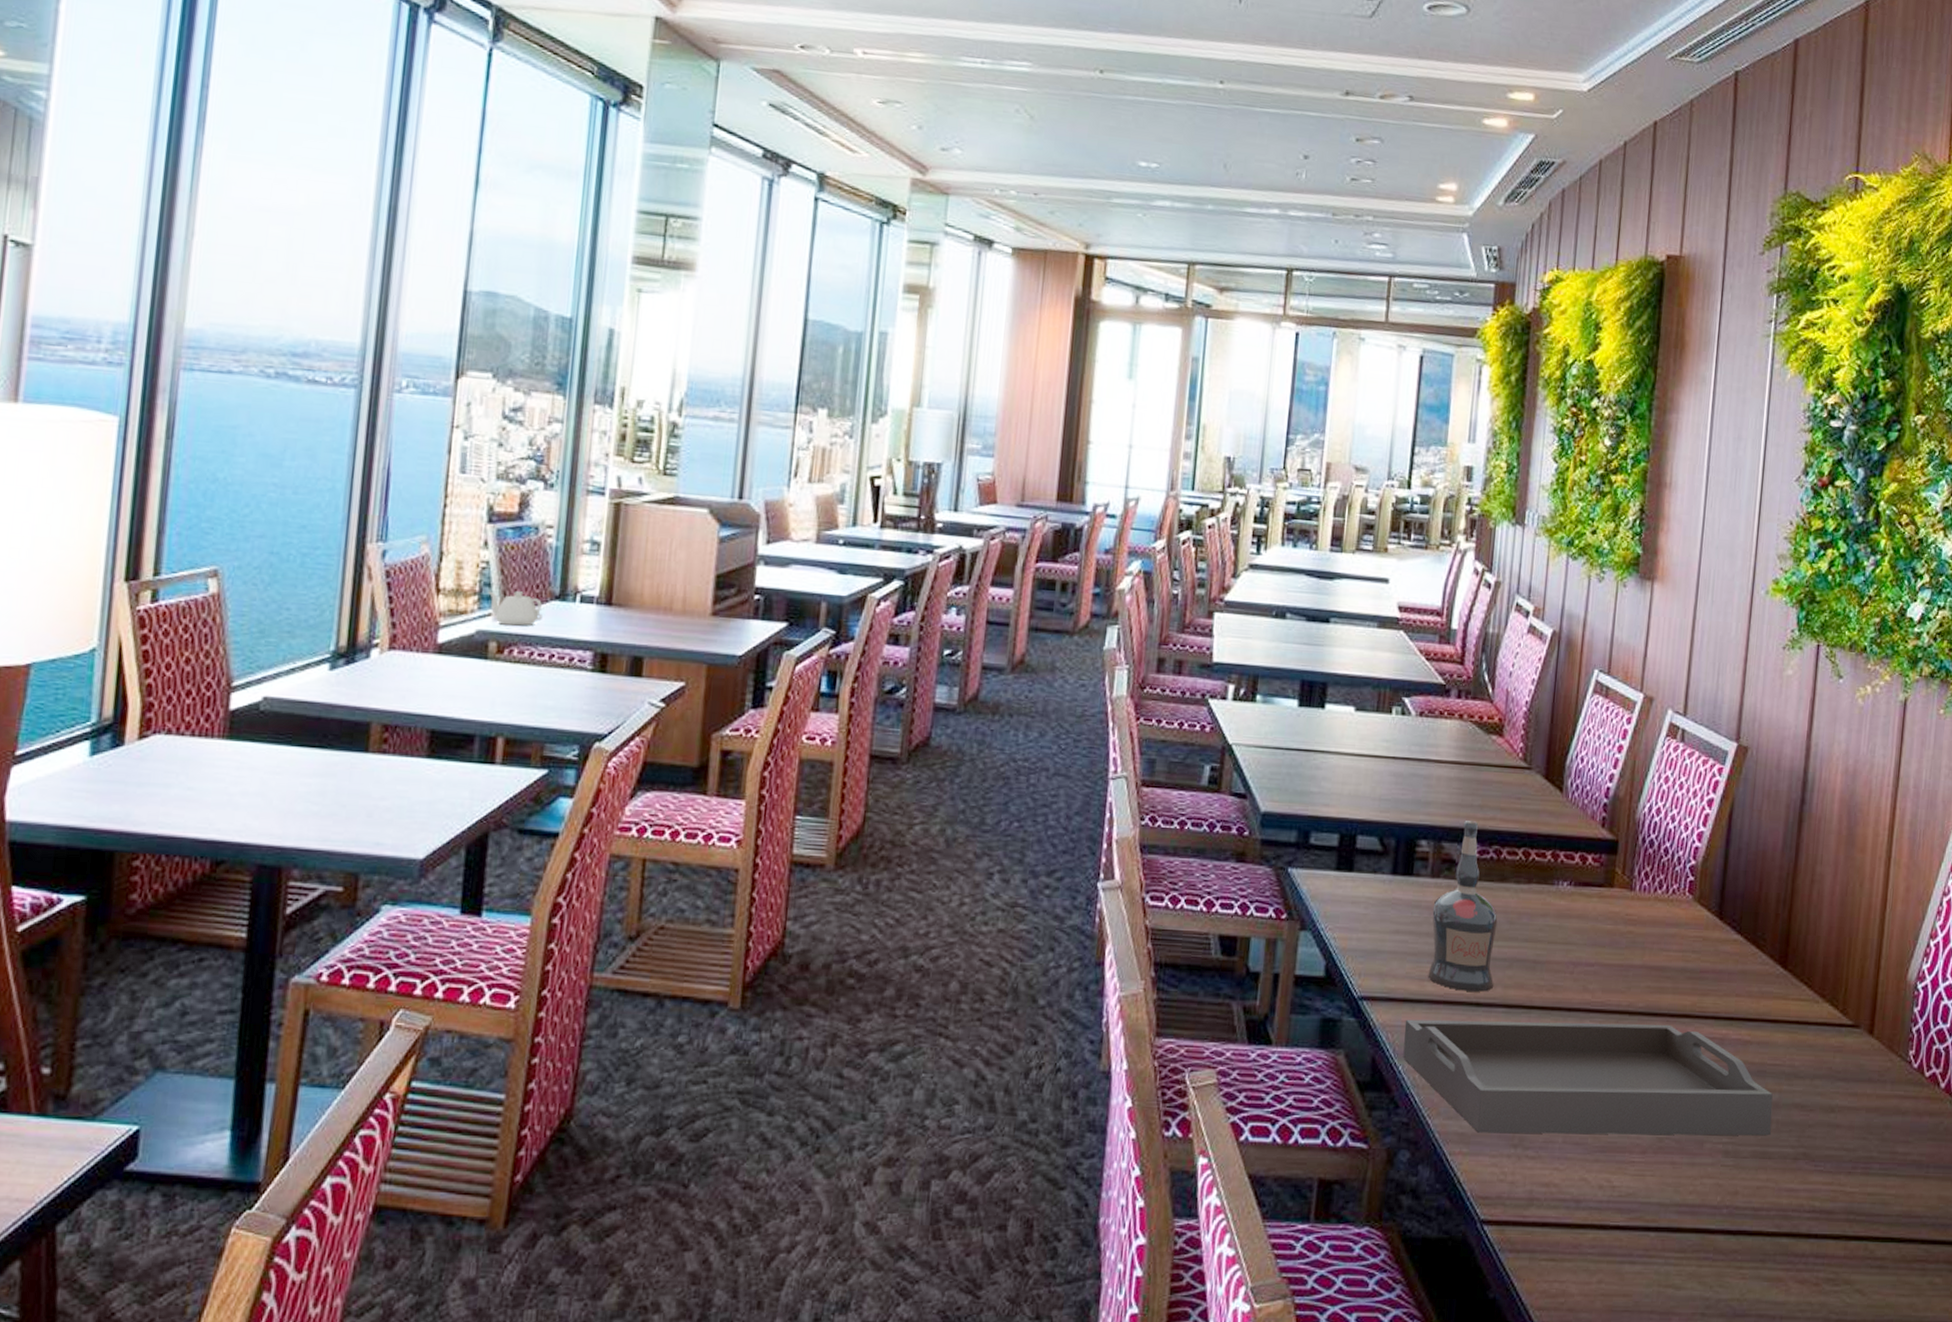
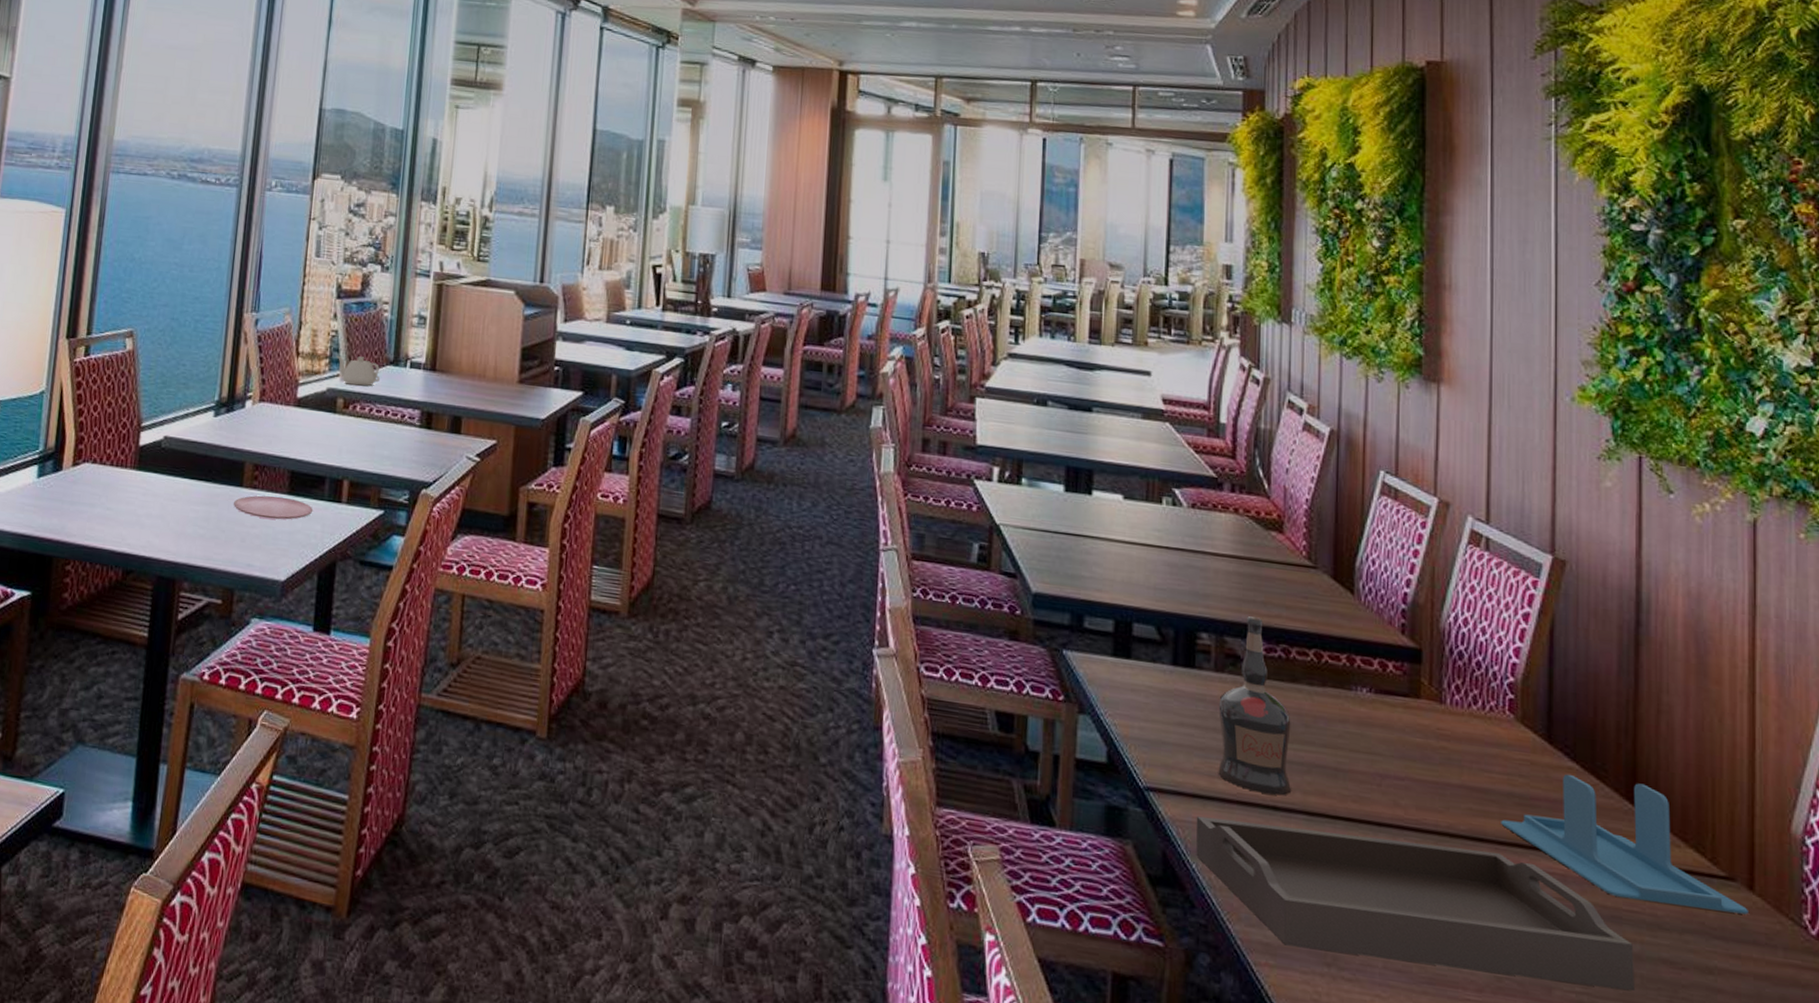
plate: none [357,760,460,789] -> present [234,495,314,521]
napkin holder: none [1673,946,1867,1056] -> present [1501,774,1748,915]

